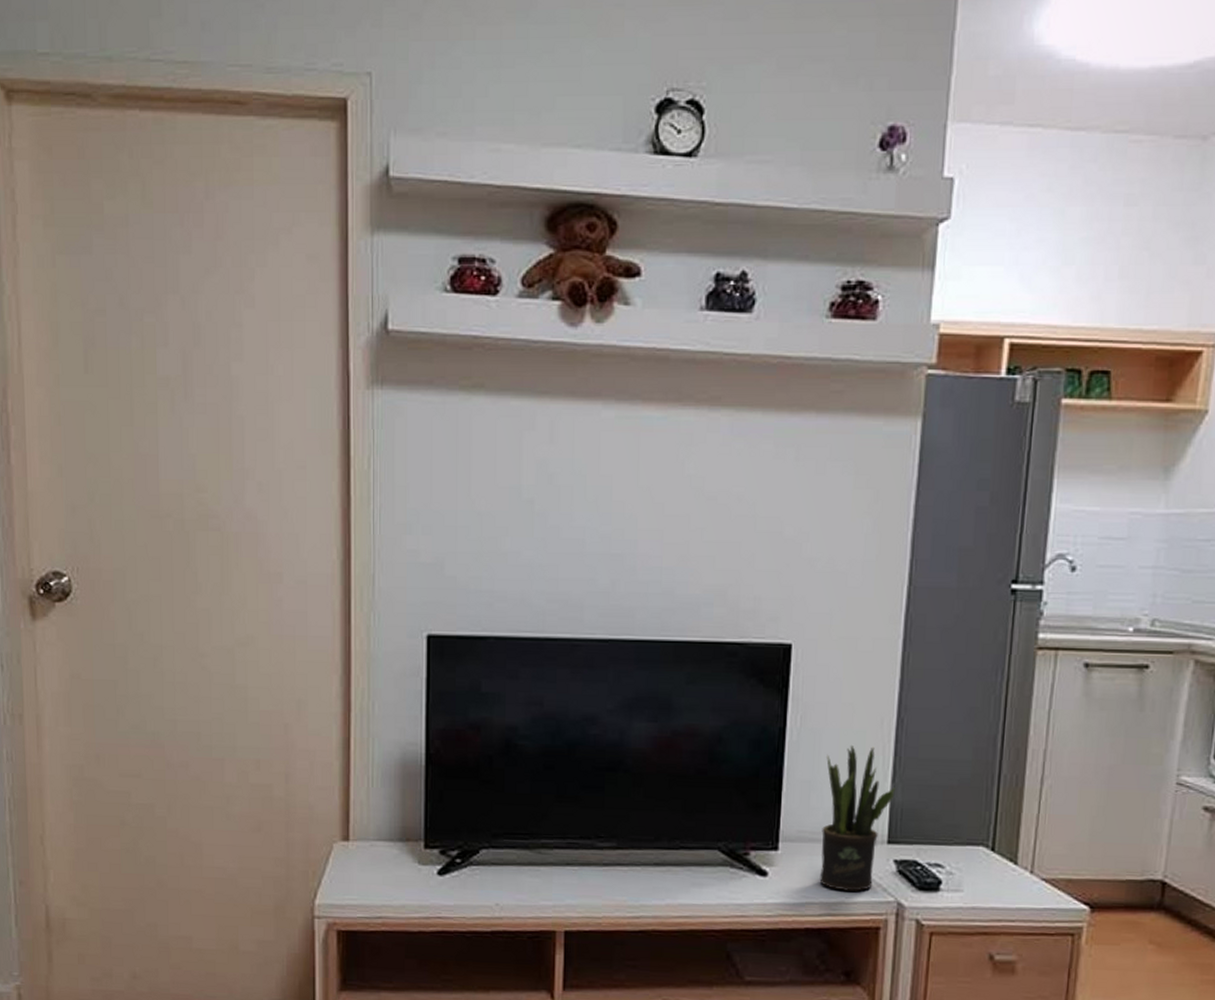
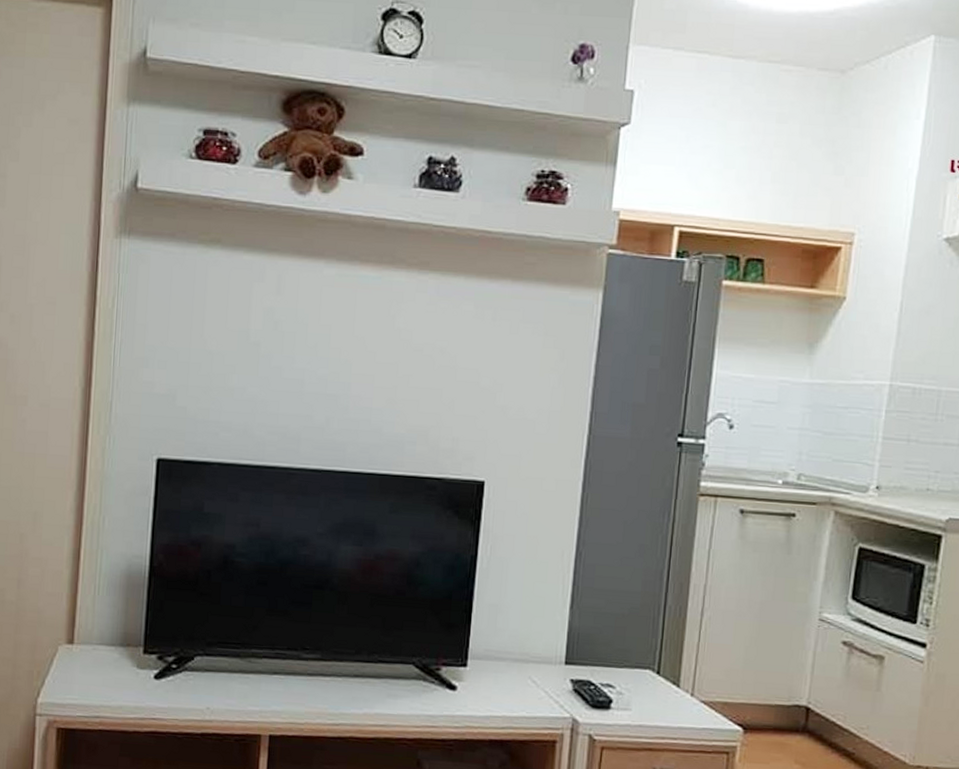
potted plant: present [819,744,895,891] -> none [503,573,573,707]

